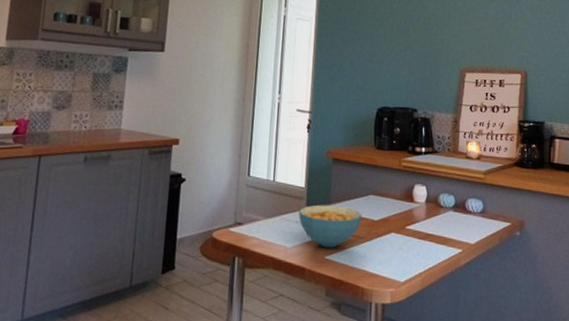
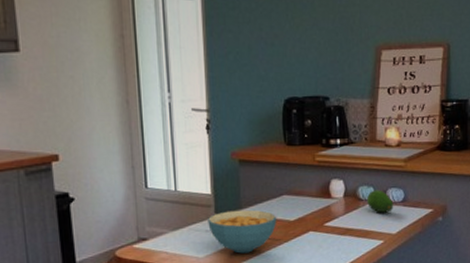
fruit: none [448,198,473,222] -> present [367,190,394,213]

